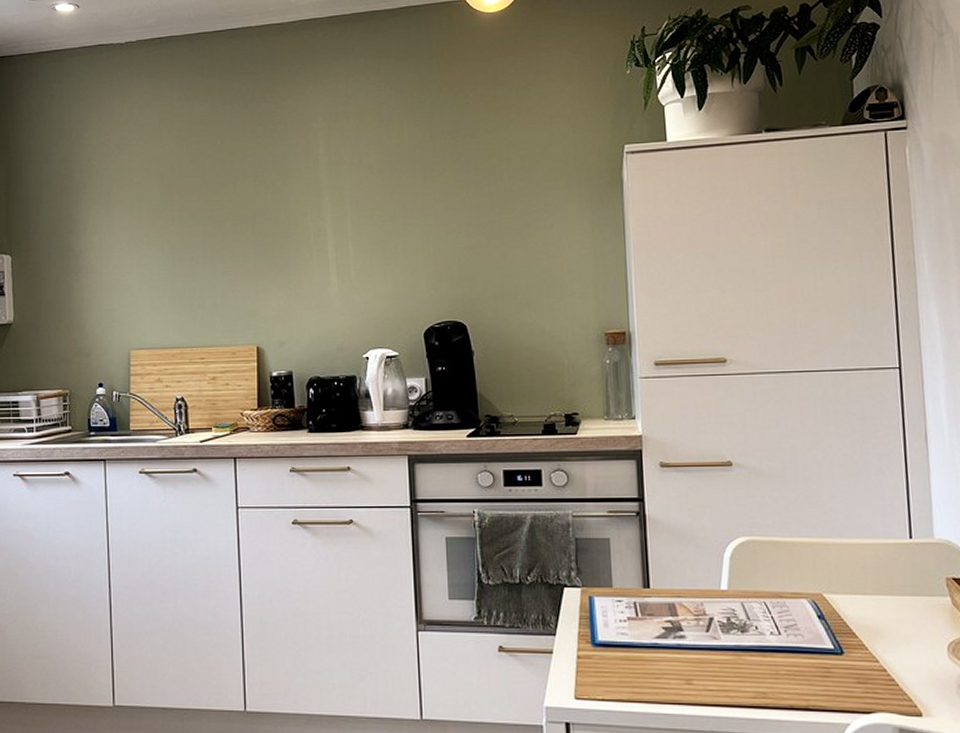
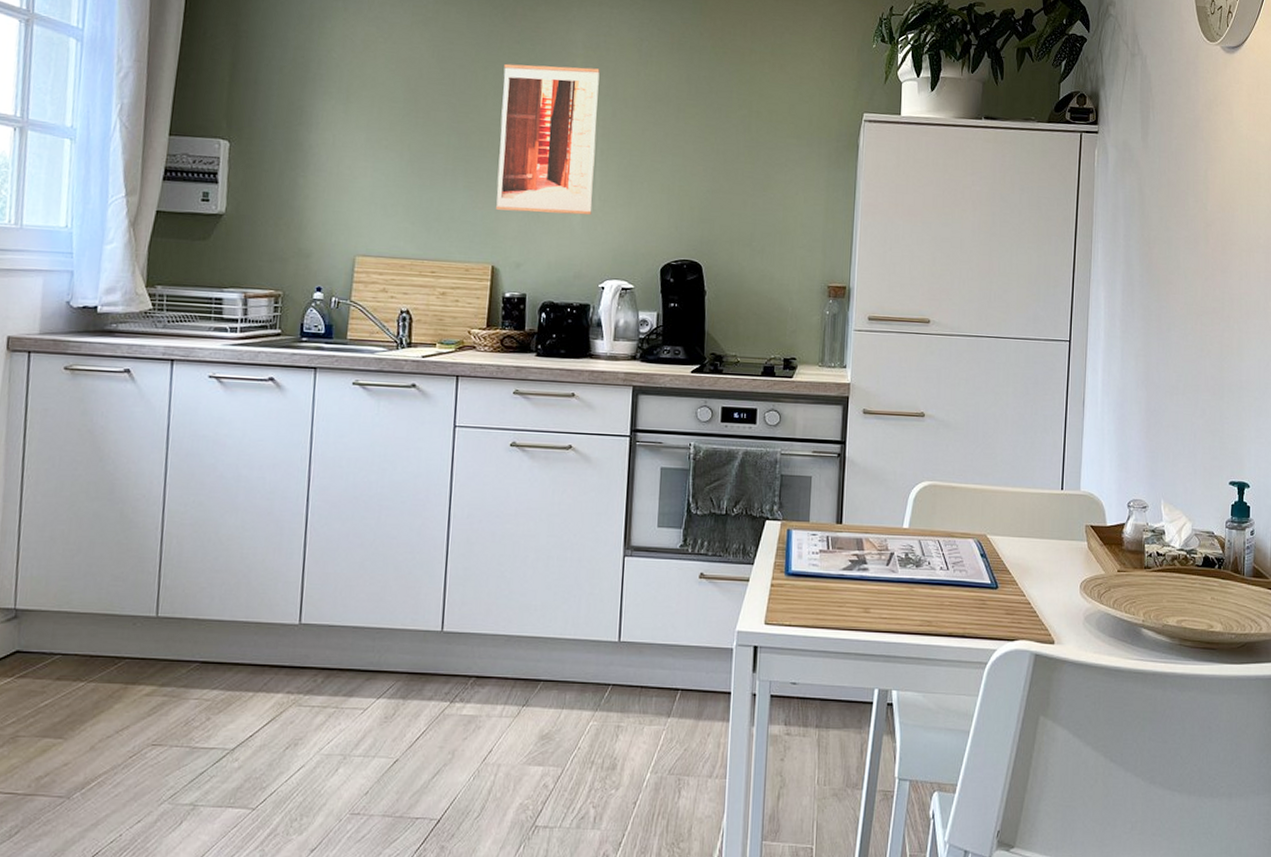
wall art: none [249,139,349,291] -> present [496,63,600,216]

